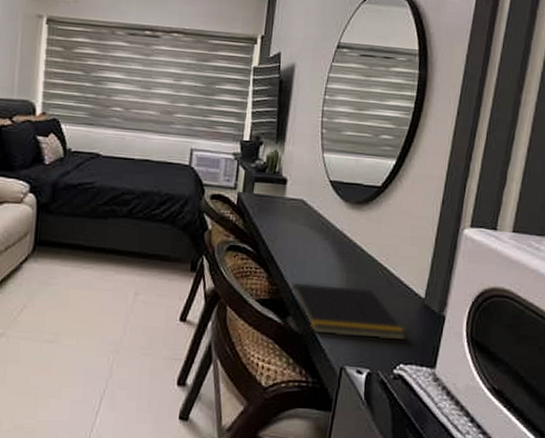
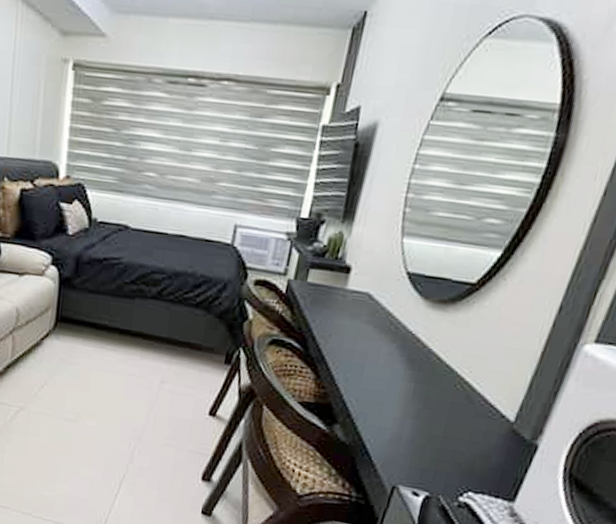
notepad: present [288,283,408,341] -> none [338,388,484,467]

